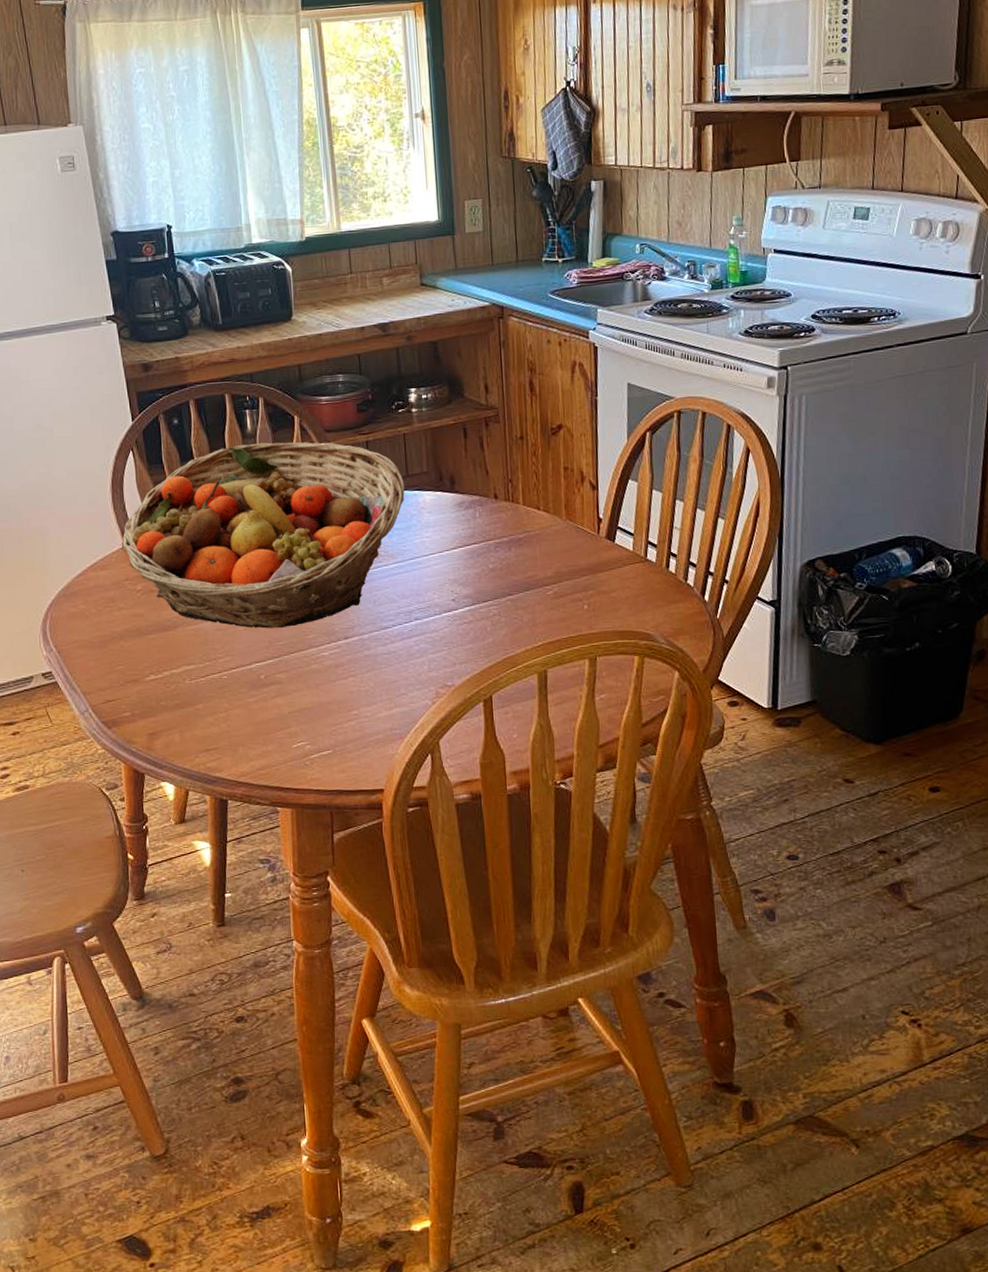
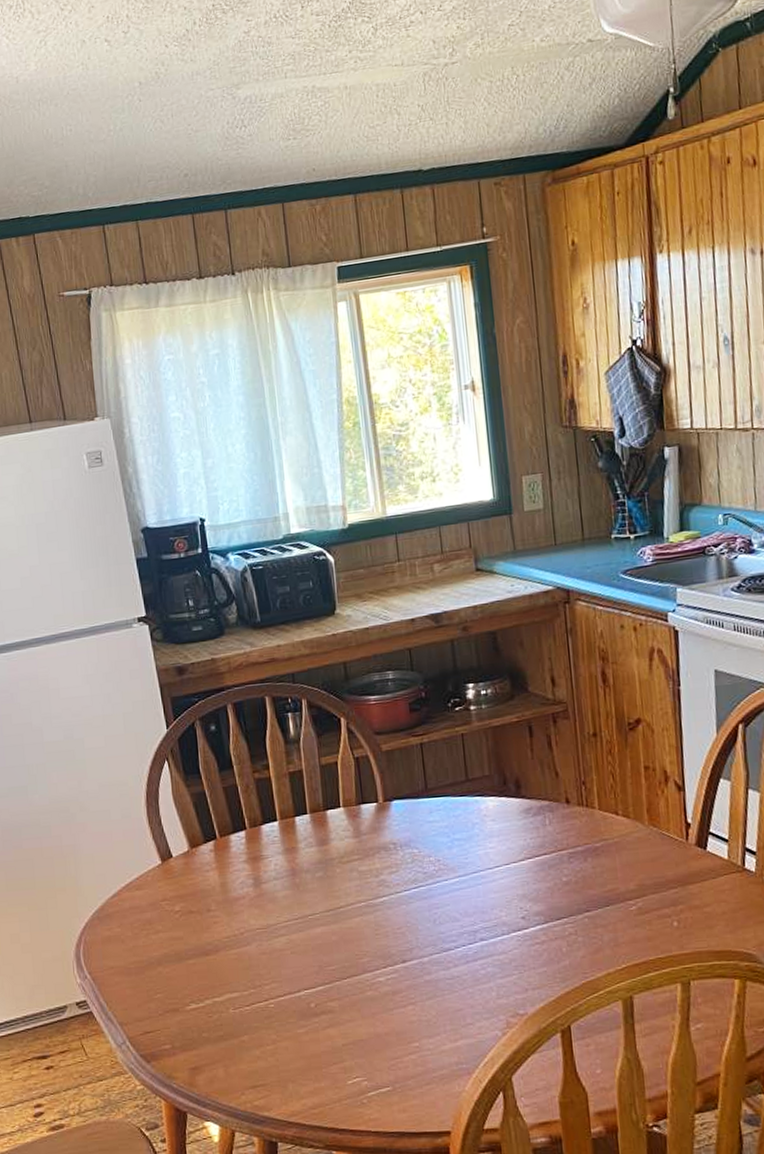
fruit basket: present [121,442,405,629] -> none [157,745,465,952]

